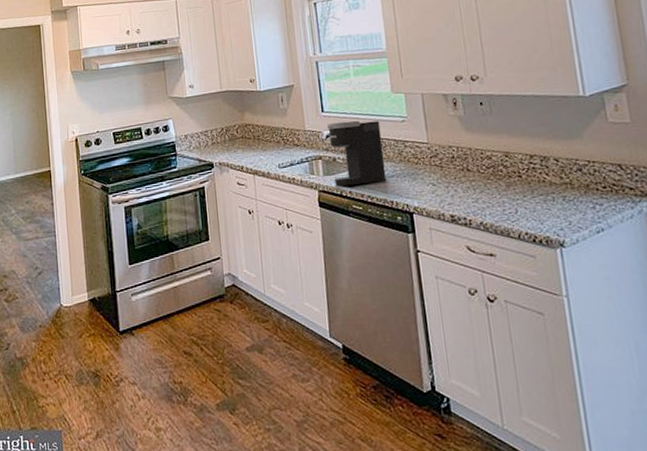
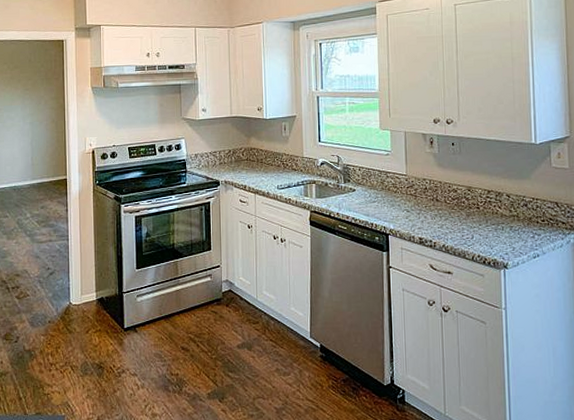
coffee maker: present [327,120,387,187] -> none [323,151,369,209]

